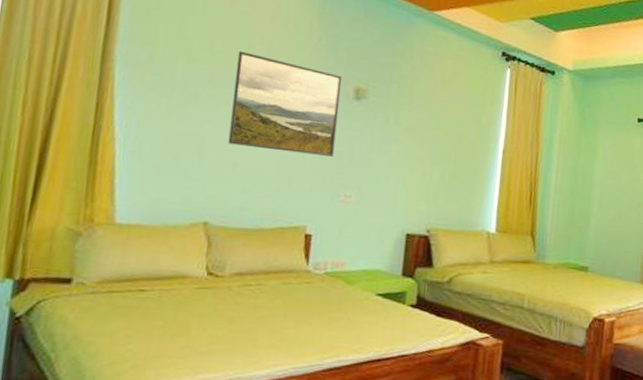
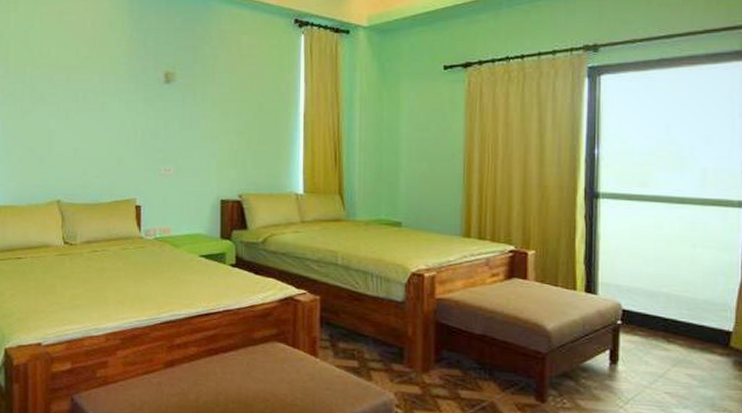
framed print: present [228,51,343,157] -> none [68,54,153,136]

